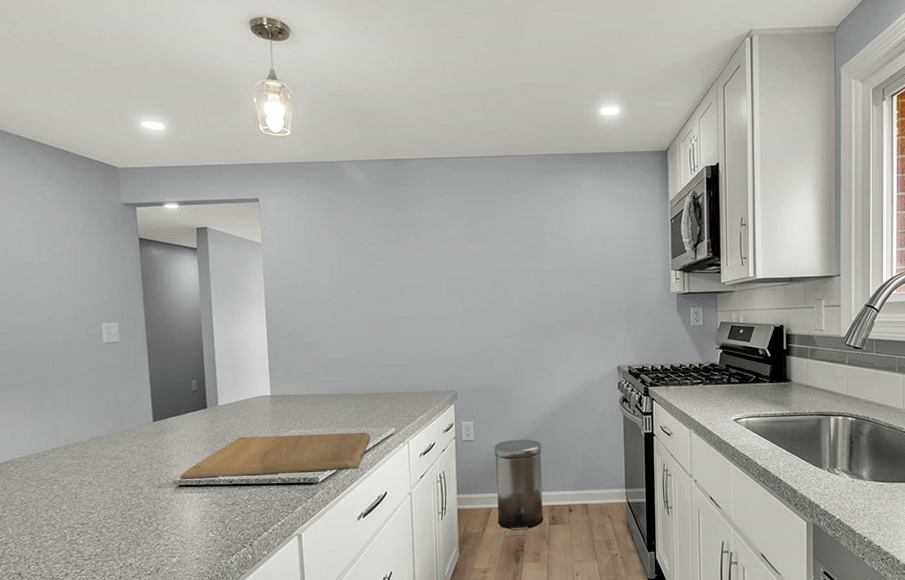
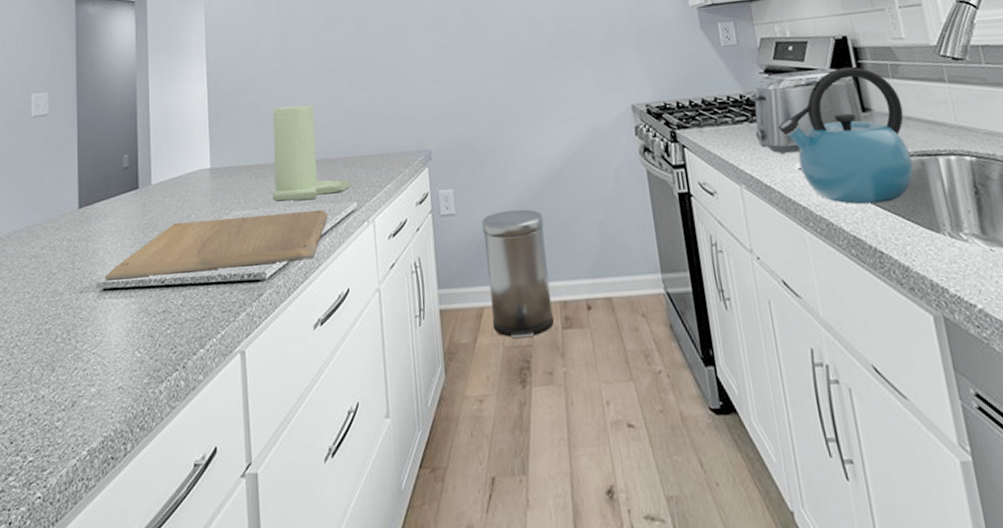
paper towel: none [324,349,391,425] -> present [272,104,351,202]
toaster: none [705,348,785,409] -> present [749,68,865,154]
kettle: none [724,348,813,447] -> present [779,67,914,205]

